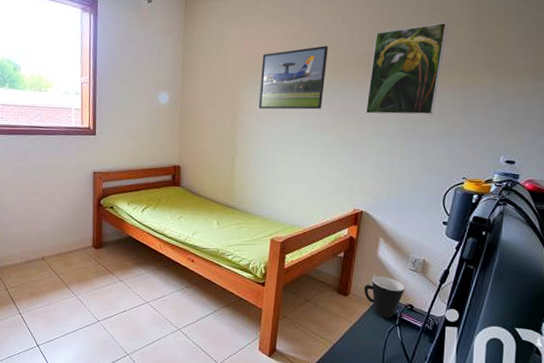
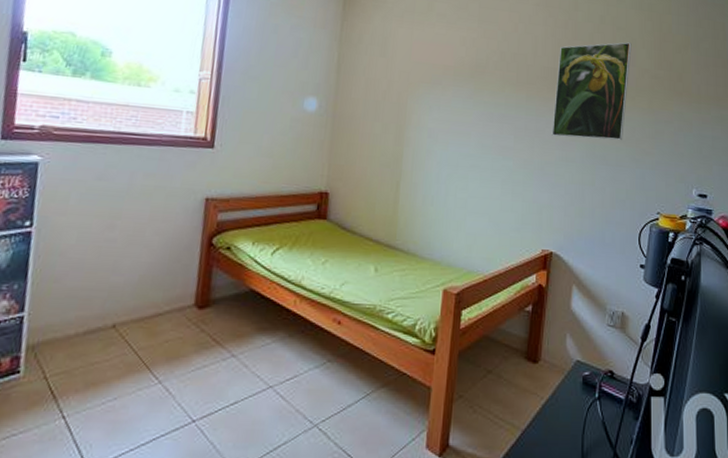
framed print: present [258,46,328,110] -> none [430,56,509,129]
mug: present [364,276,405,318] -> none [557,335,603,390]

